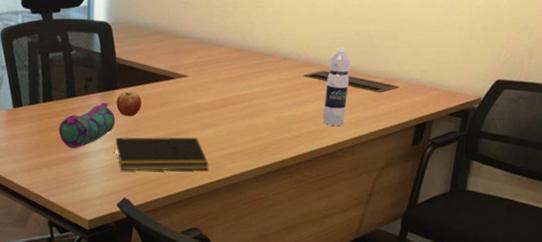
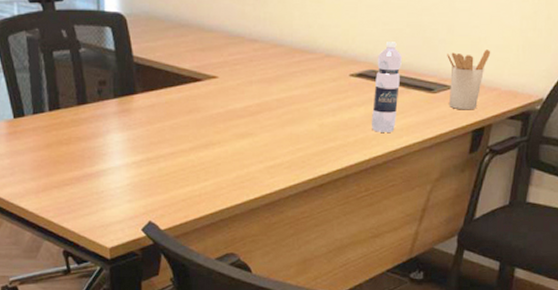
pencil case: present [58,102,115,148] -> none [69,110,135,165]
notepad: present [113,136,209,171] -> none [134,149,245,189]
fruit: present [116,92,142,117] -> none [136,97,165,127]
utensil holder: none [392,55,432,107] -> present [447,50,491,110]

